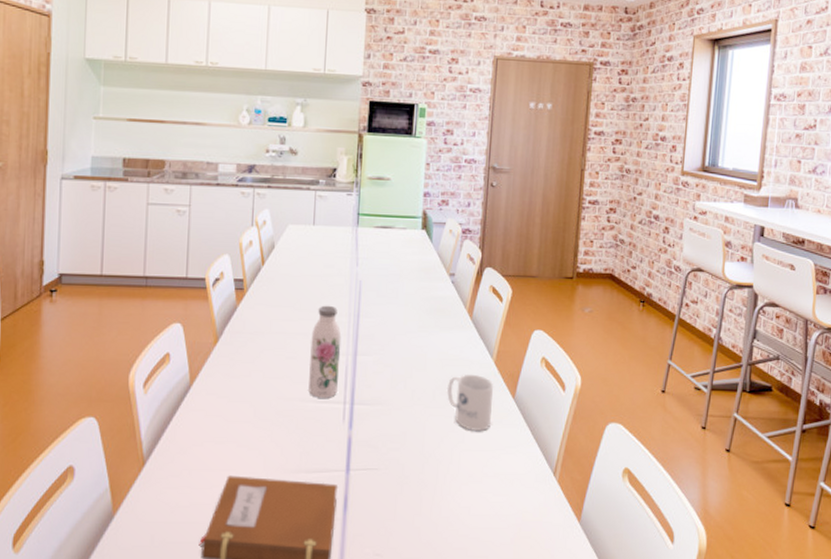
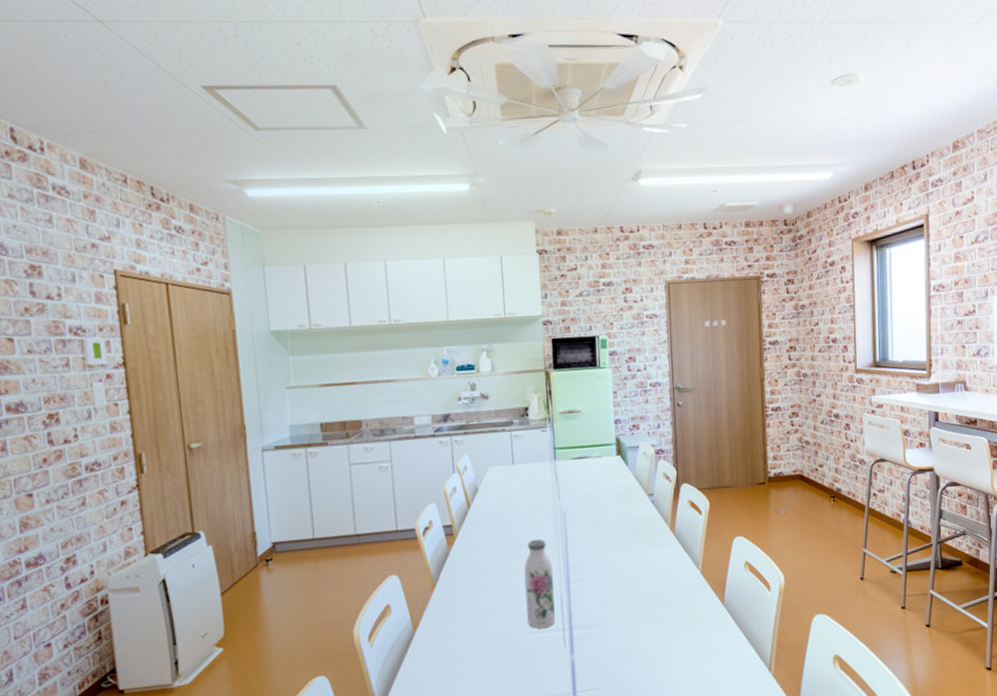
mug: present [446,374,494,431] -> none [658,586,704,640]

